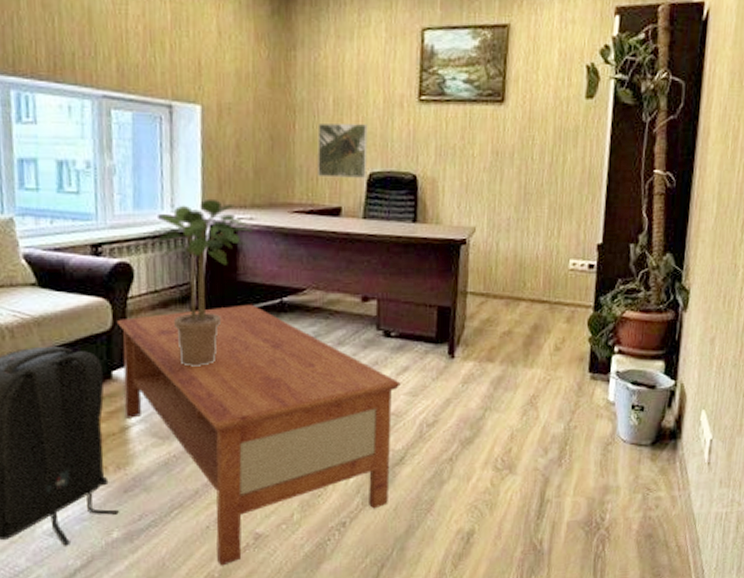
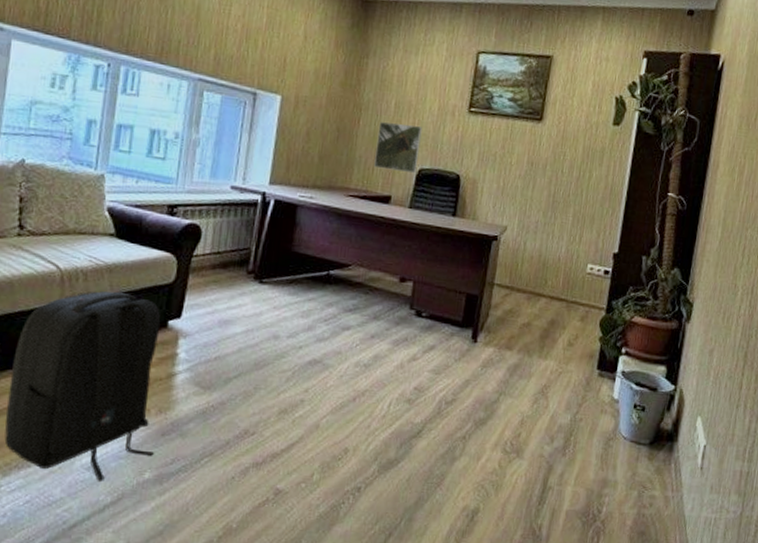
coffee table: present [116,304,401,566] -> none [173,273,426,517]
potted plant: present [150,198,252,367] -> none [221,176,311,326]

